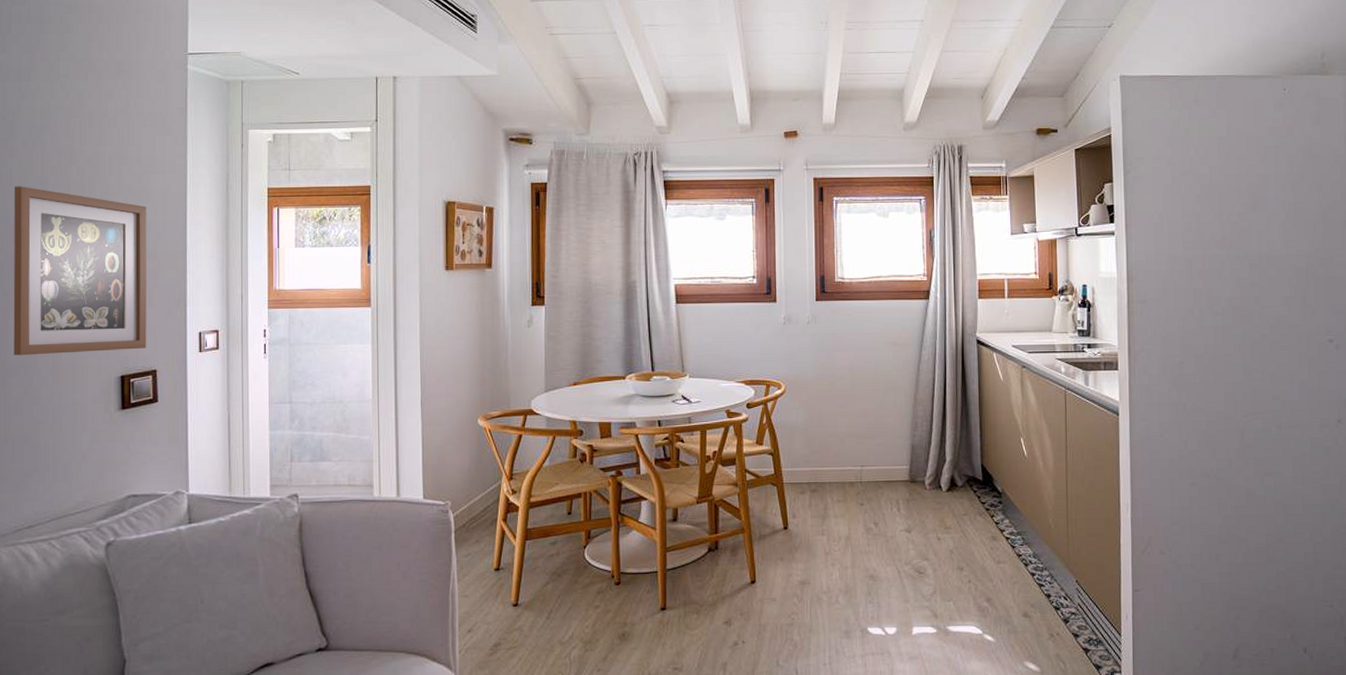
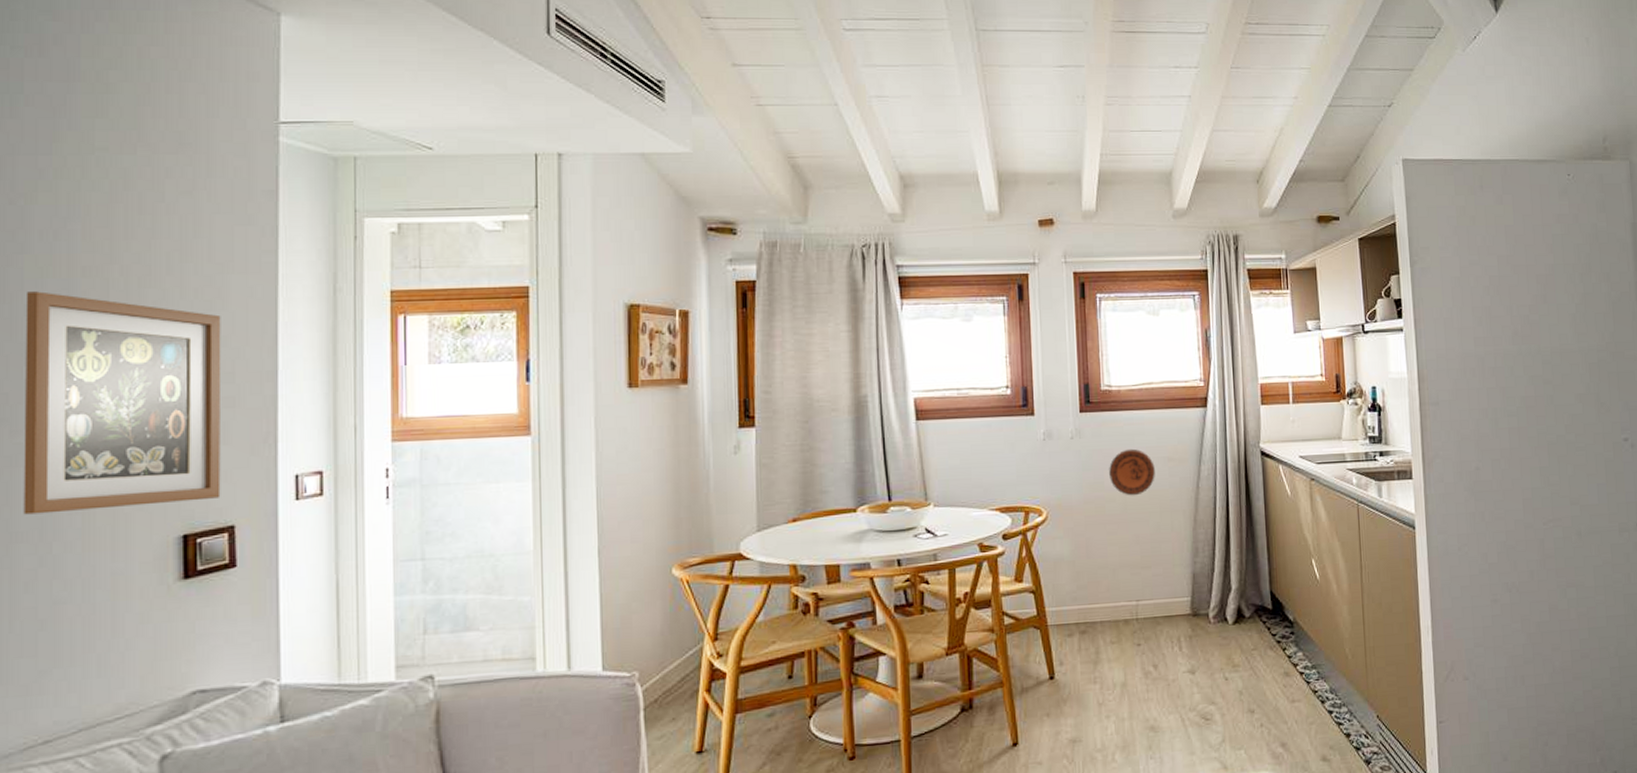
decorative plate: none [840,334,881,375] -> present [1109,448,1155,496]

